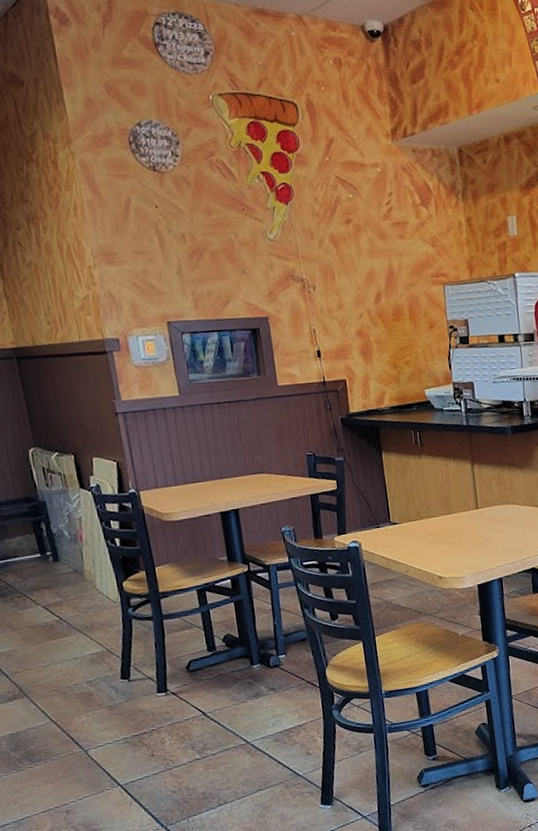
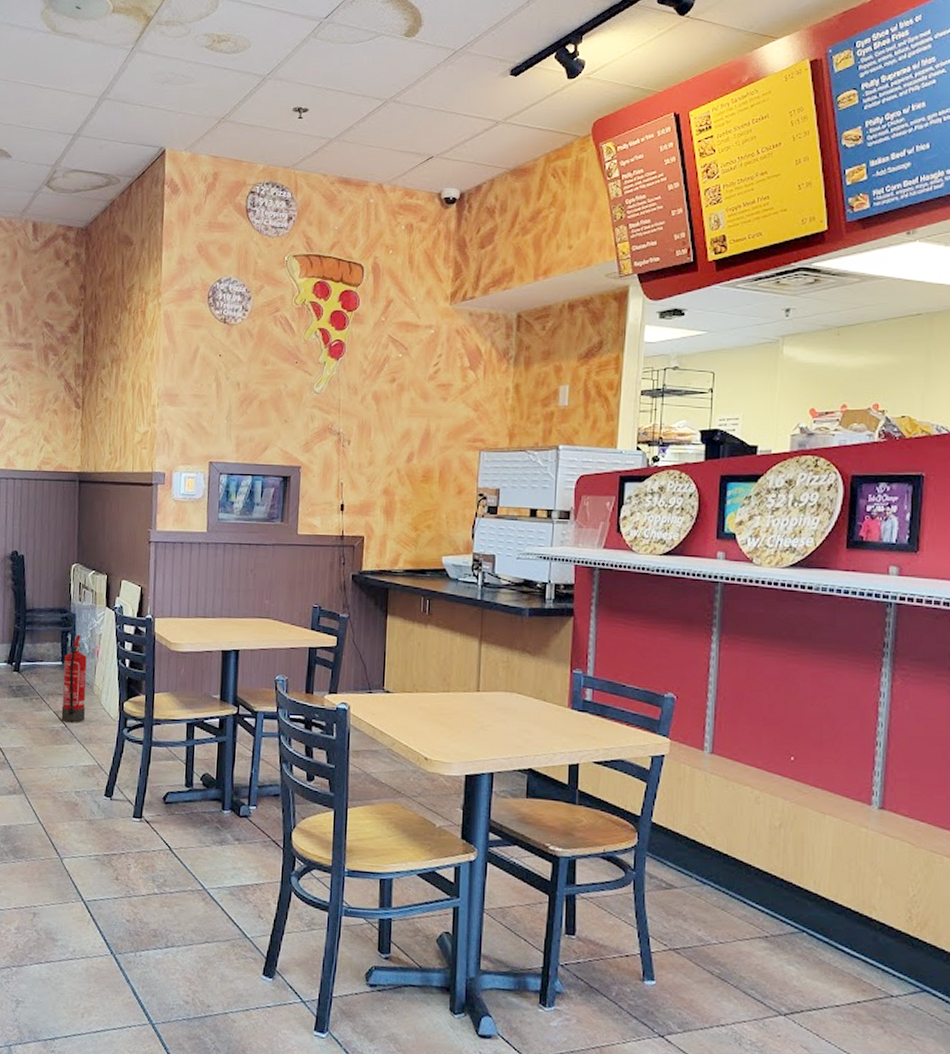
fire extinguisher: none [42,522,82,615] -> present [61,634,87,723]

